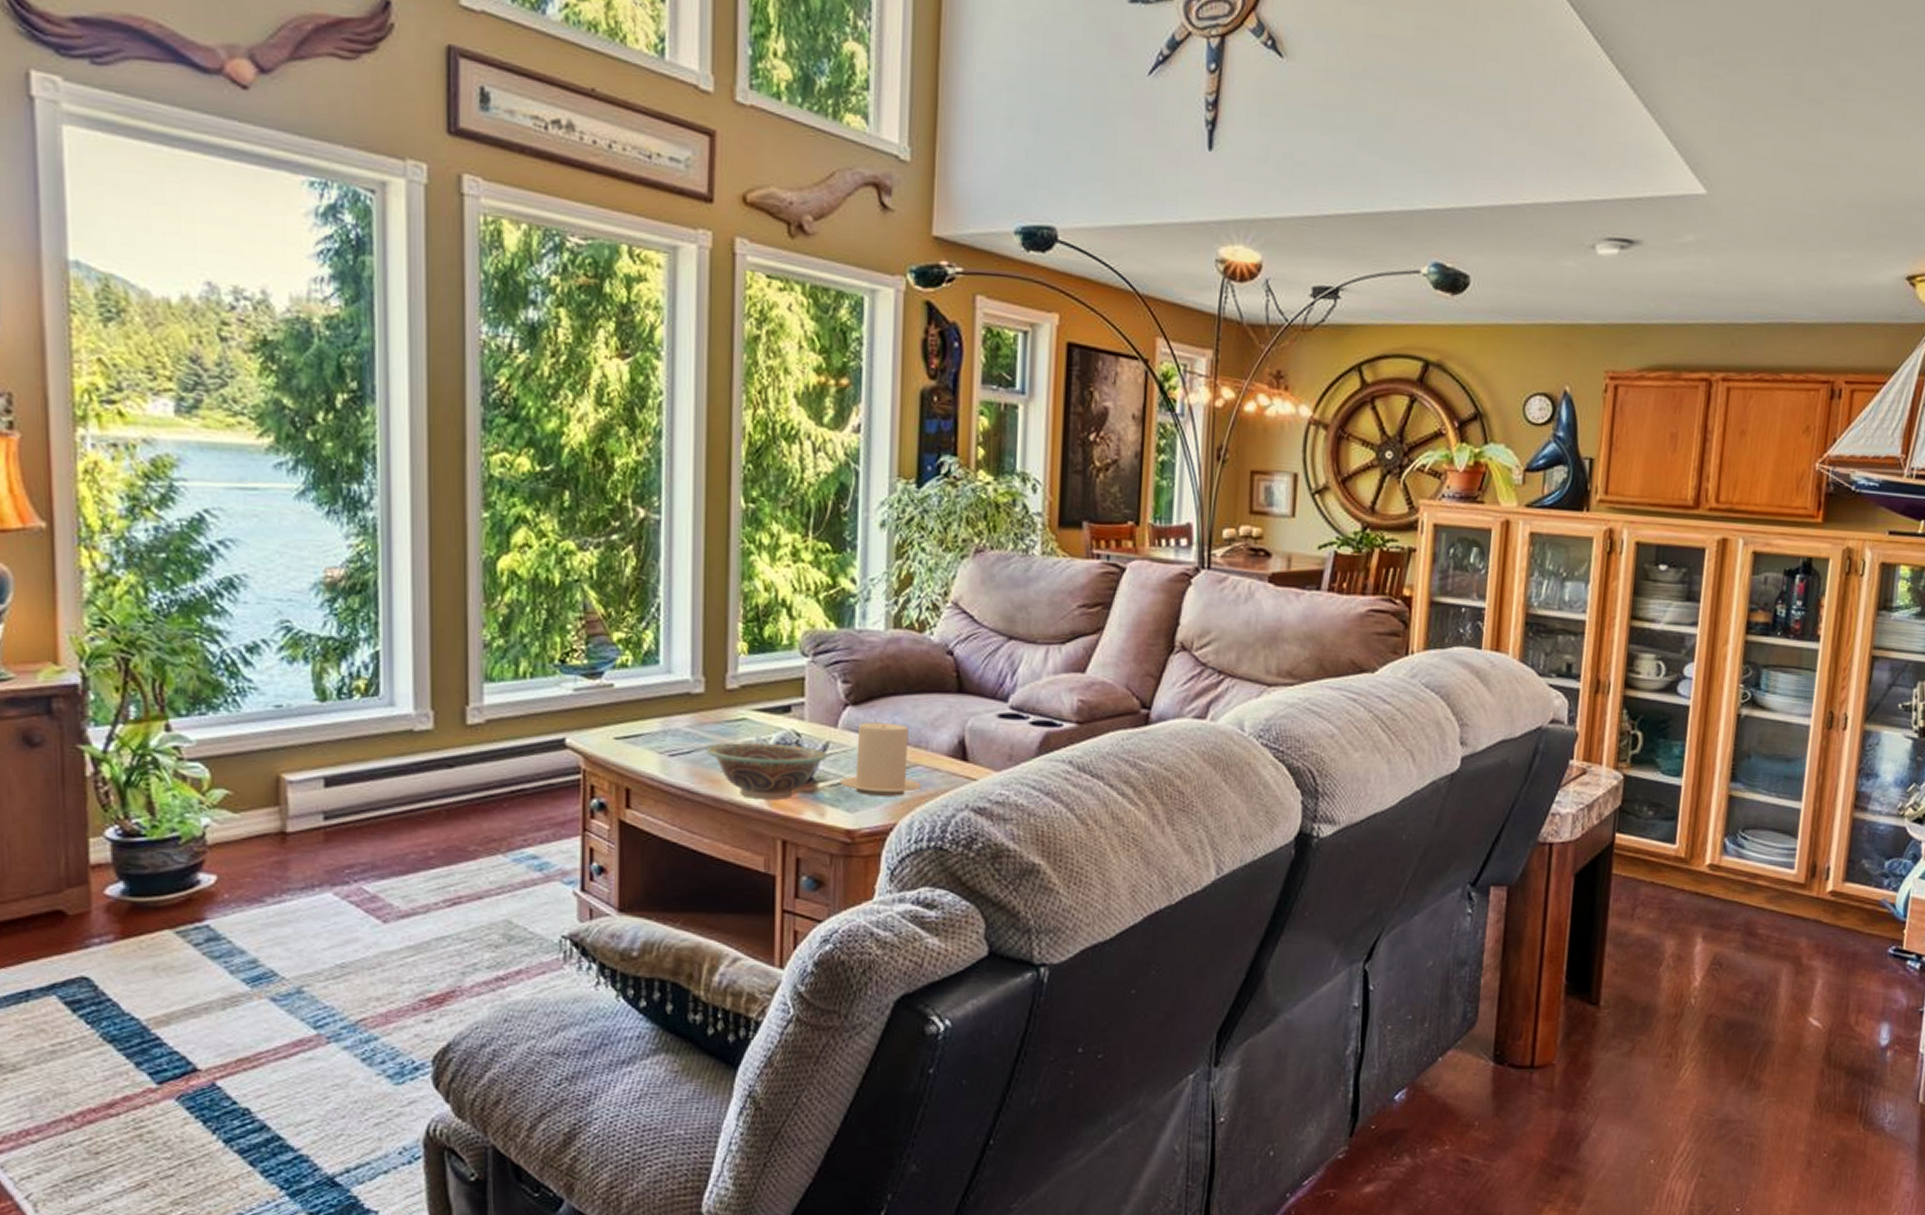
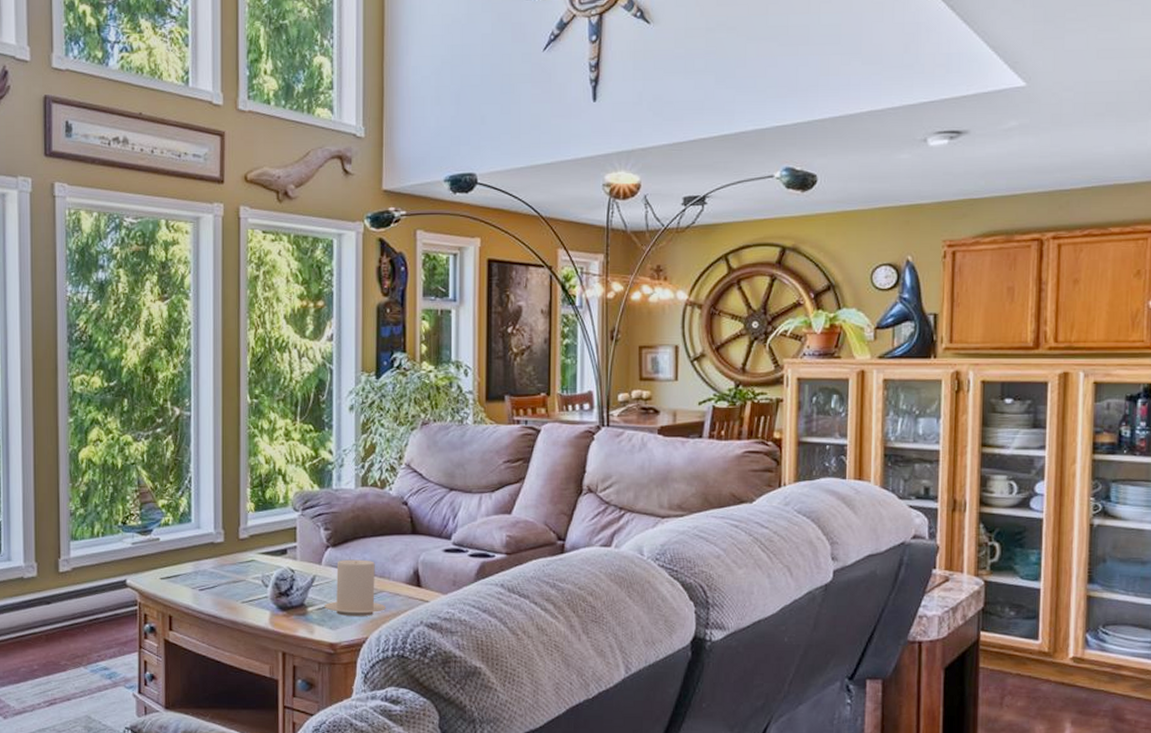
decorative bowl: present [706,742,828,800] -> none [226,578,315,621]

